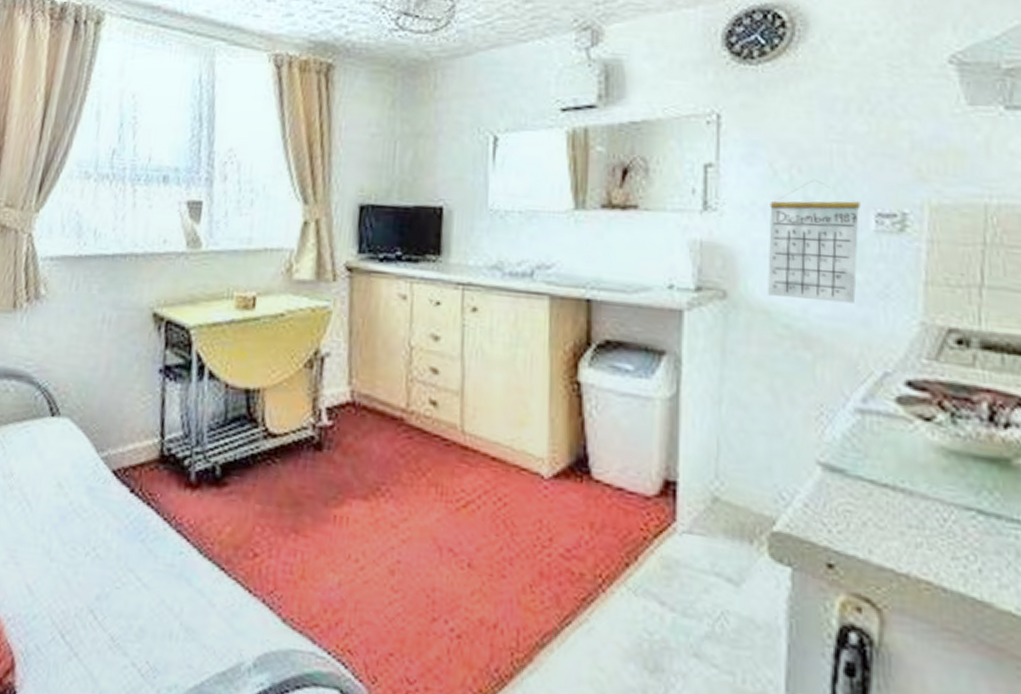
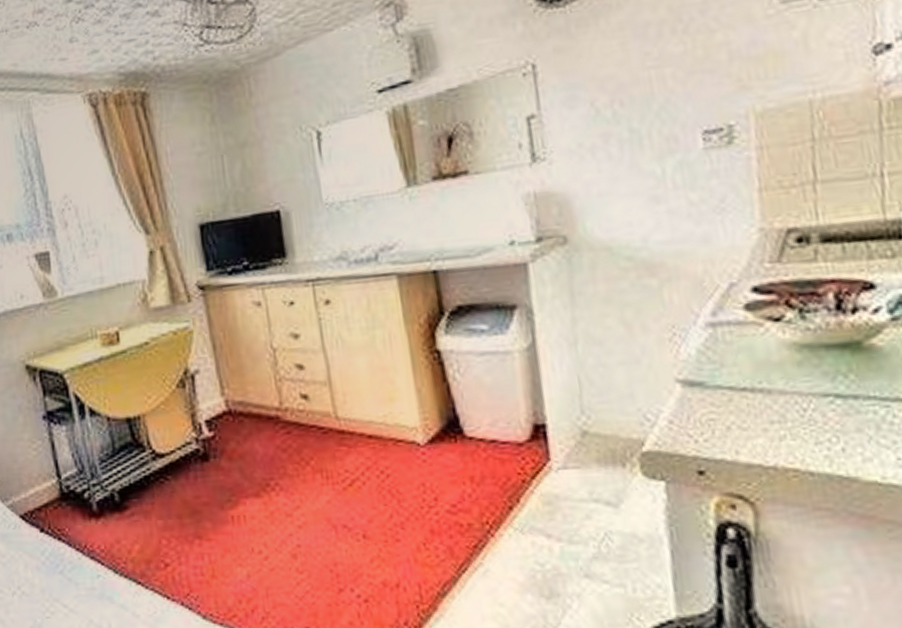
calendar: present [768,179,860,304] -> none [596,110,693,232]

